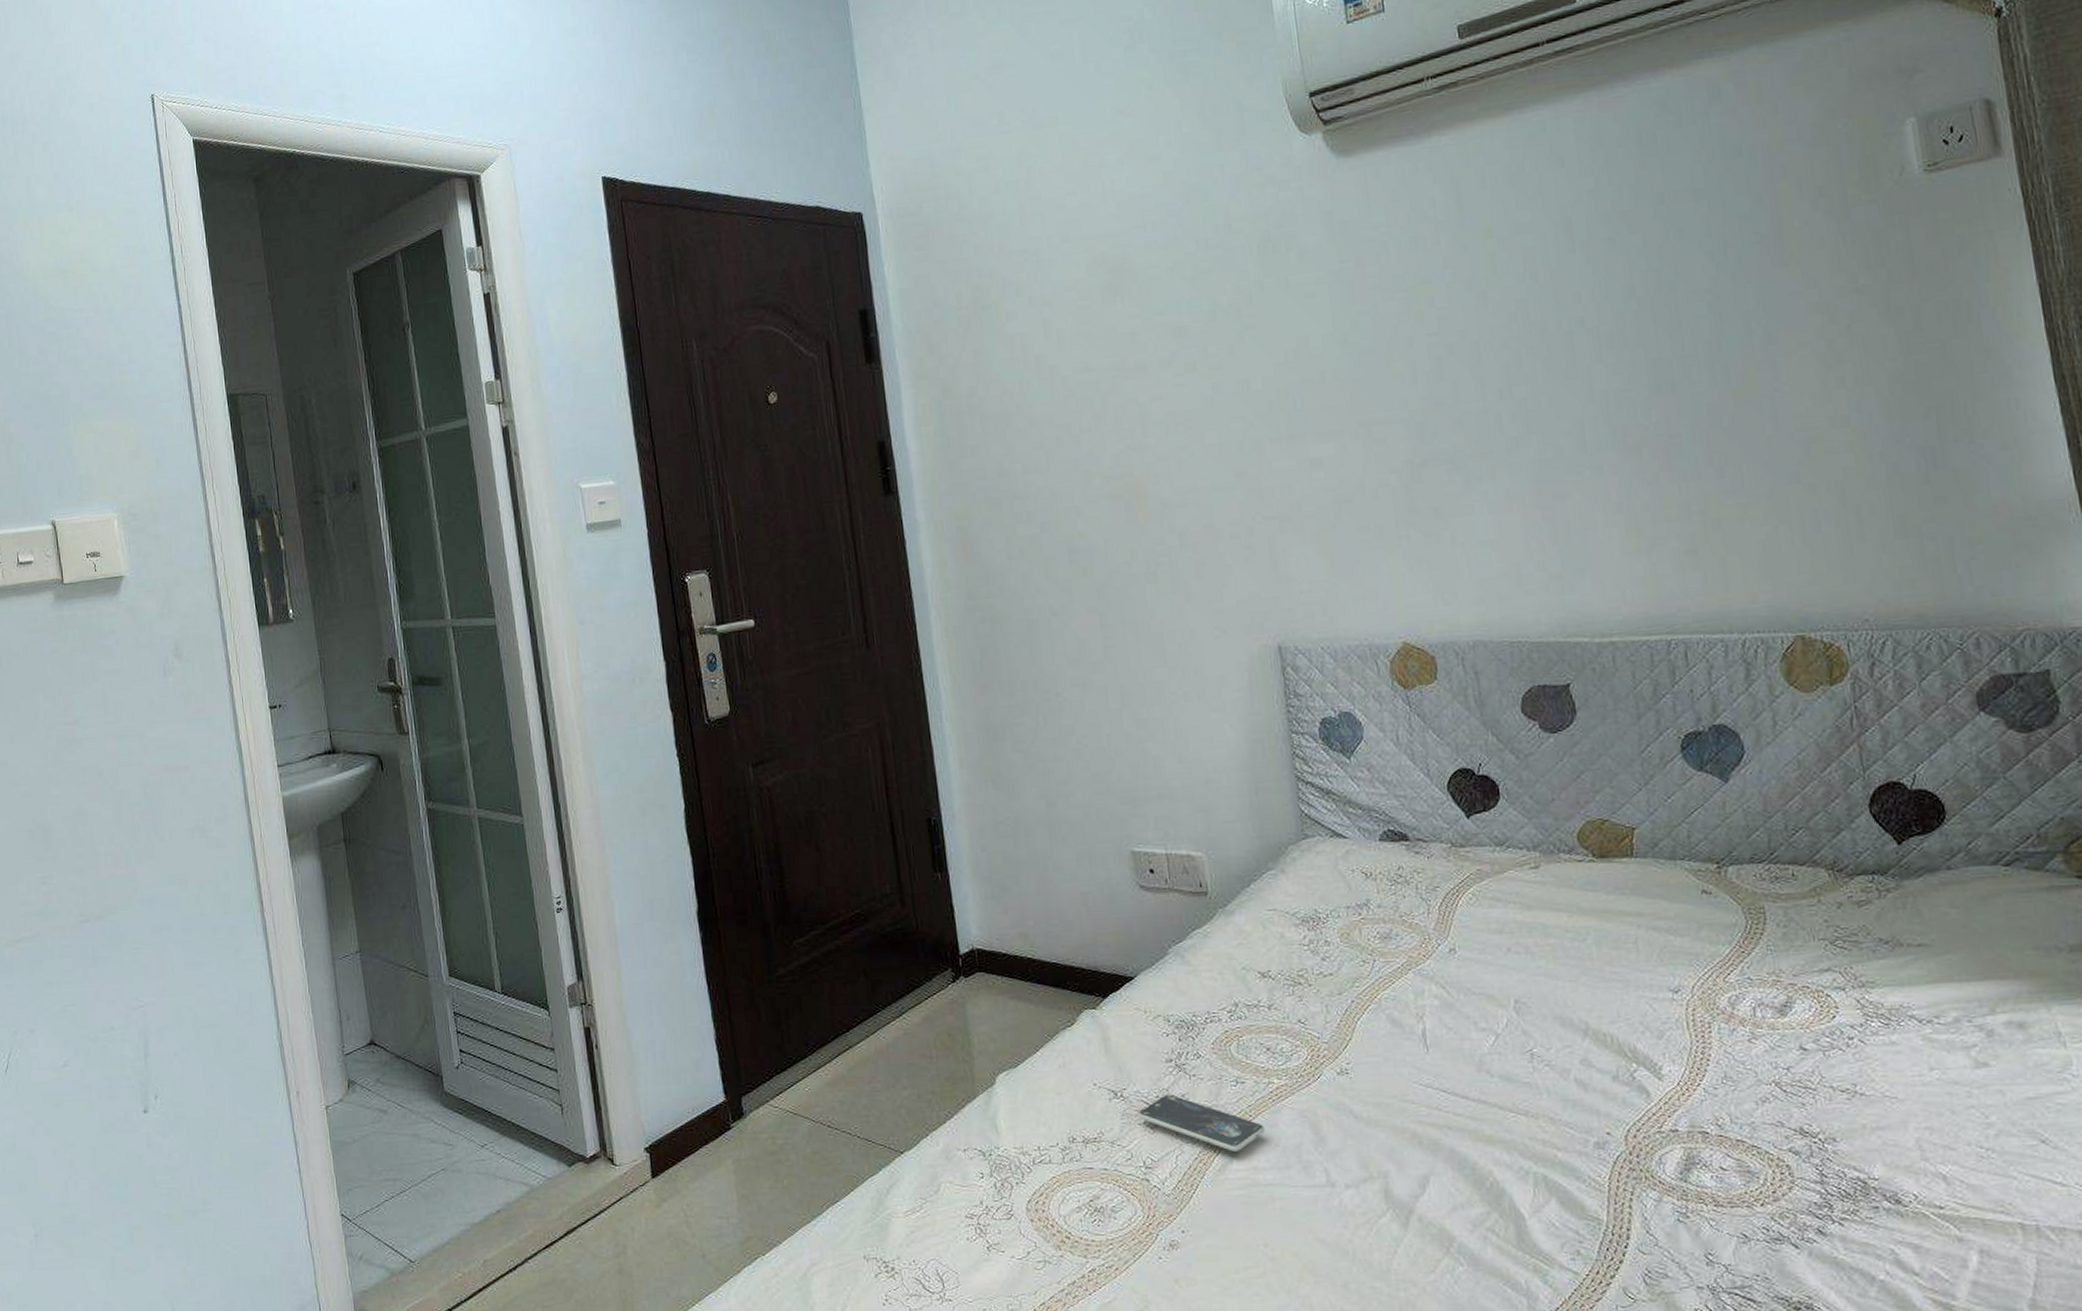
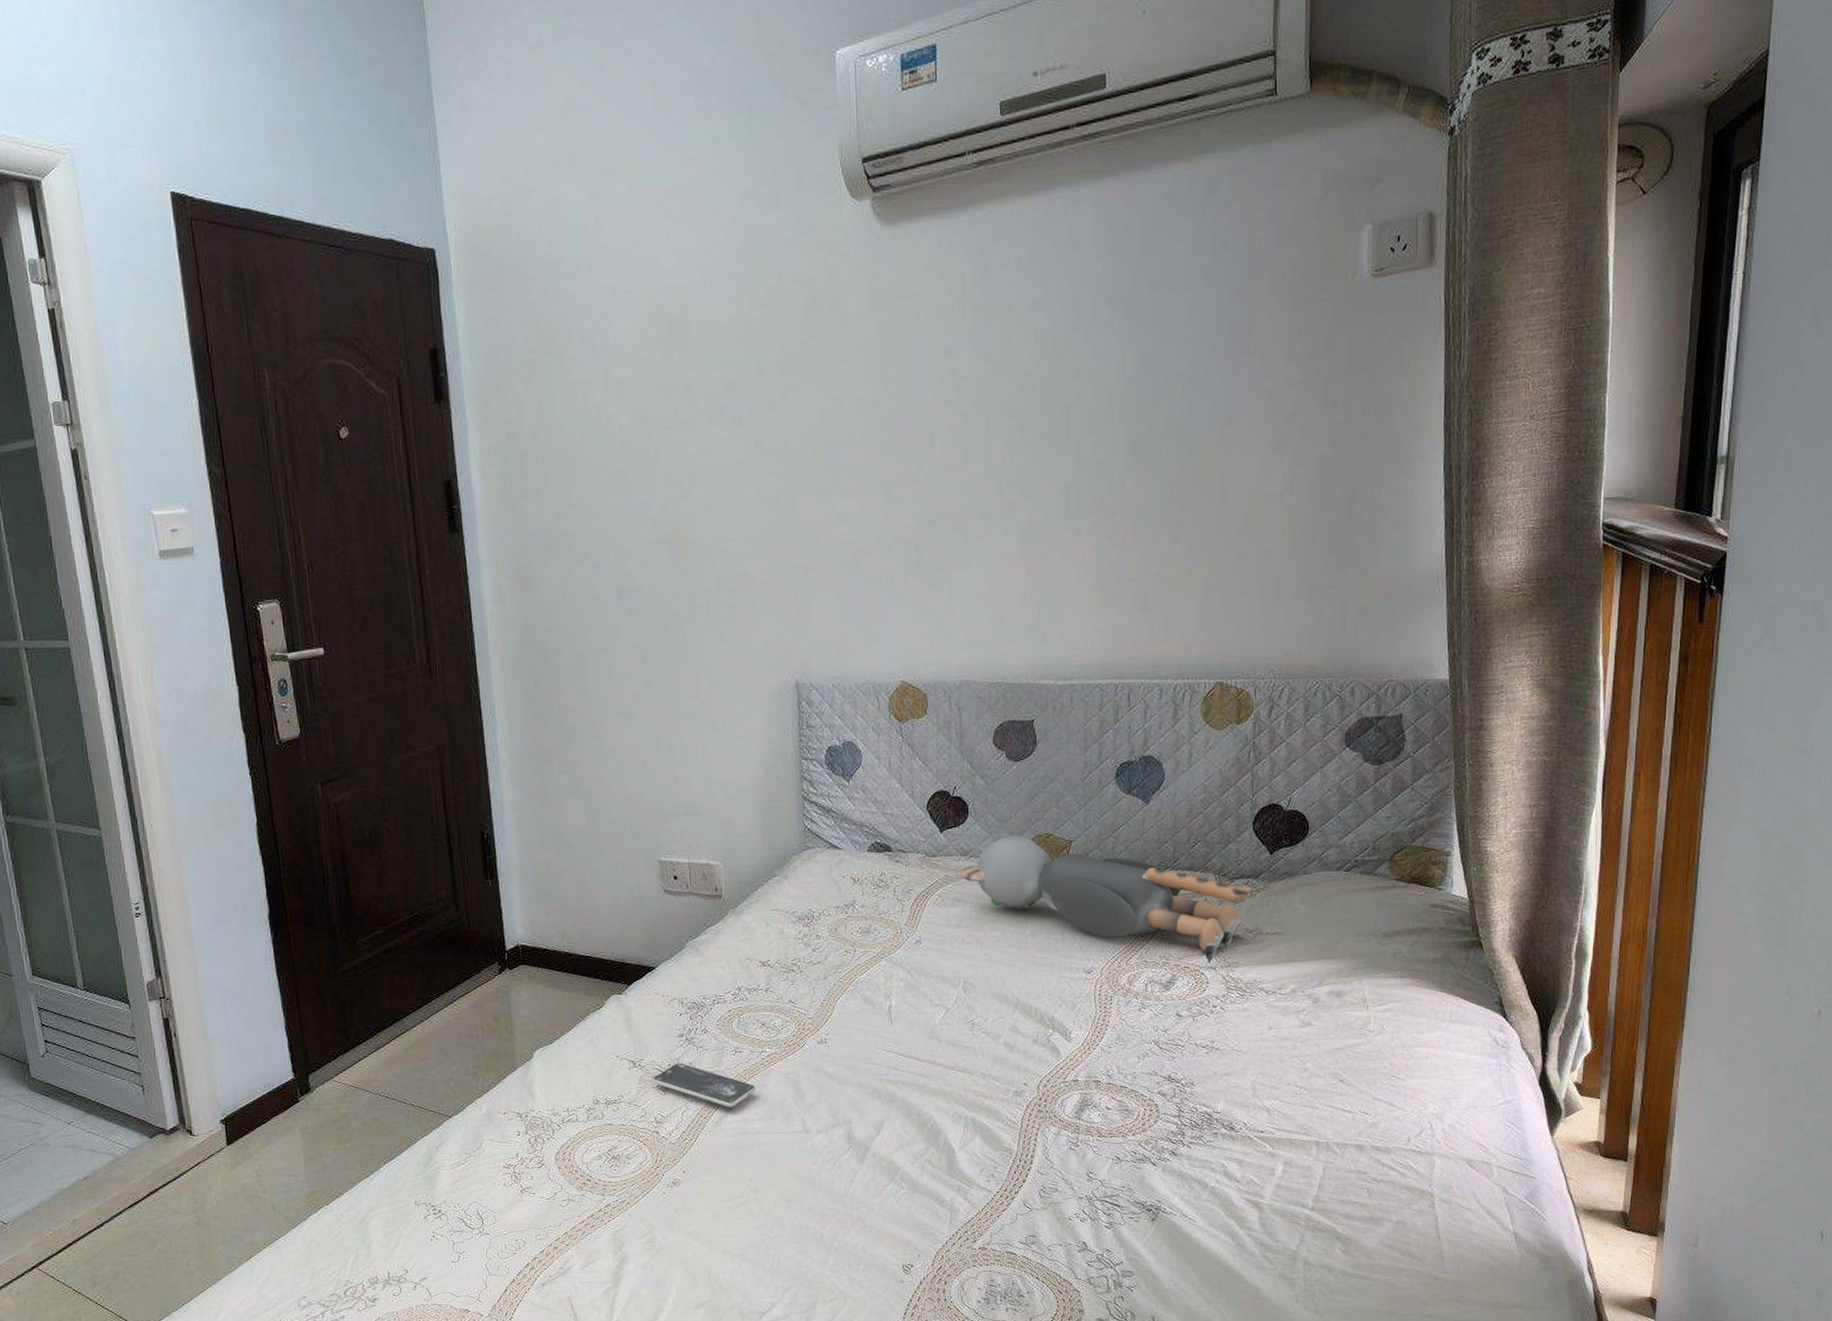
teddy bear: none [1496,821,1881,983] -> present [960,835,1252,964]

